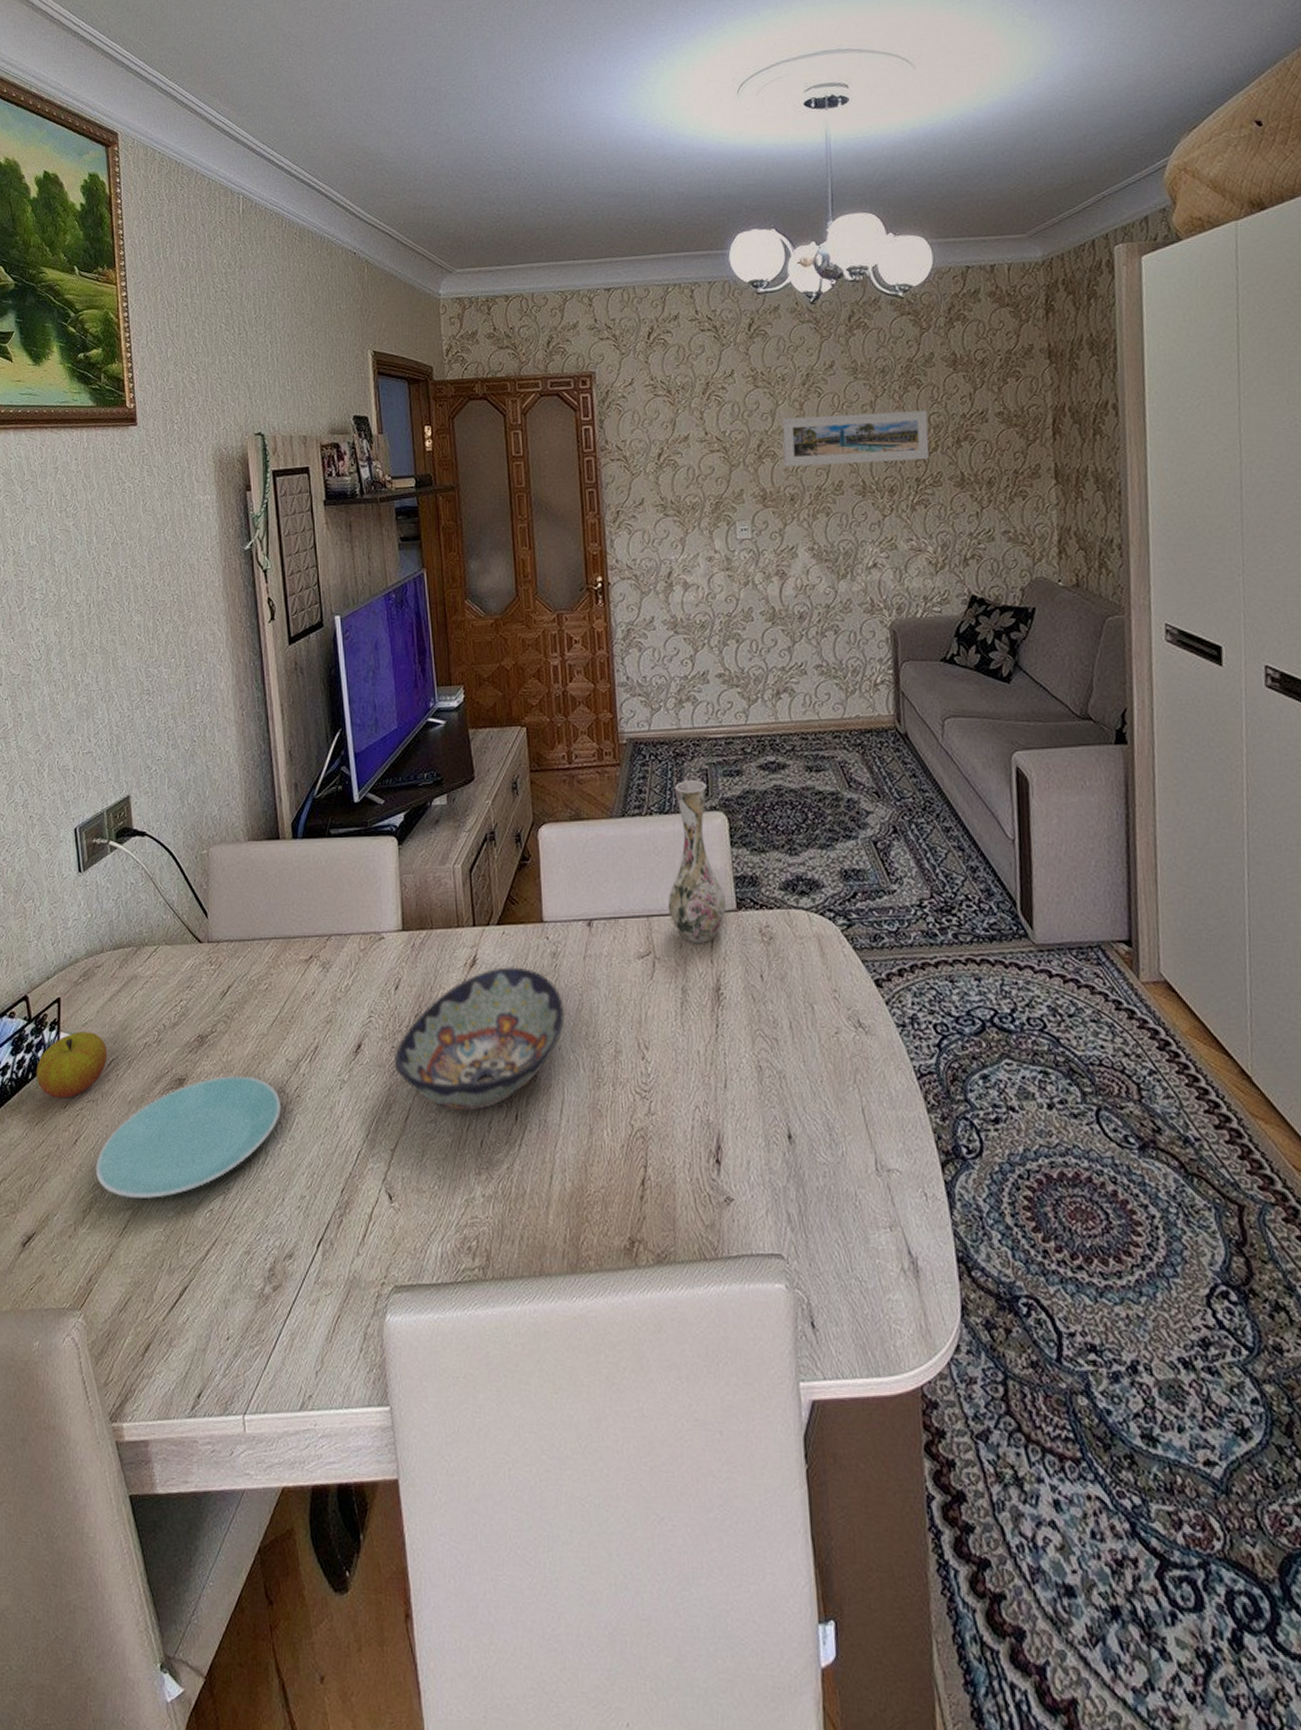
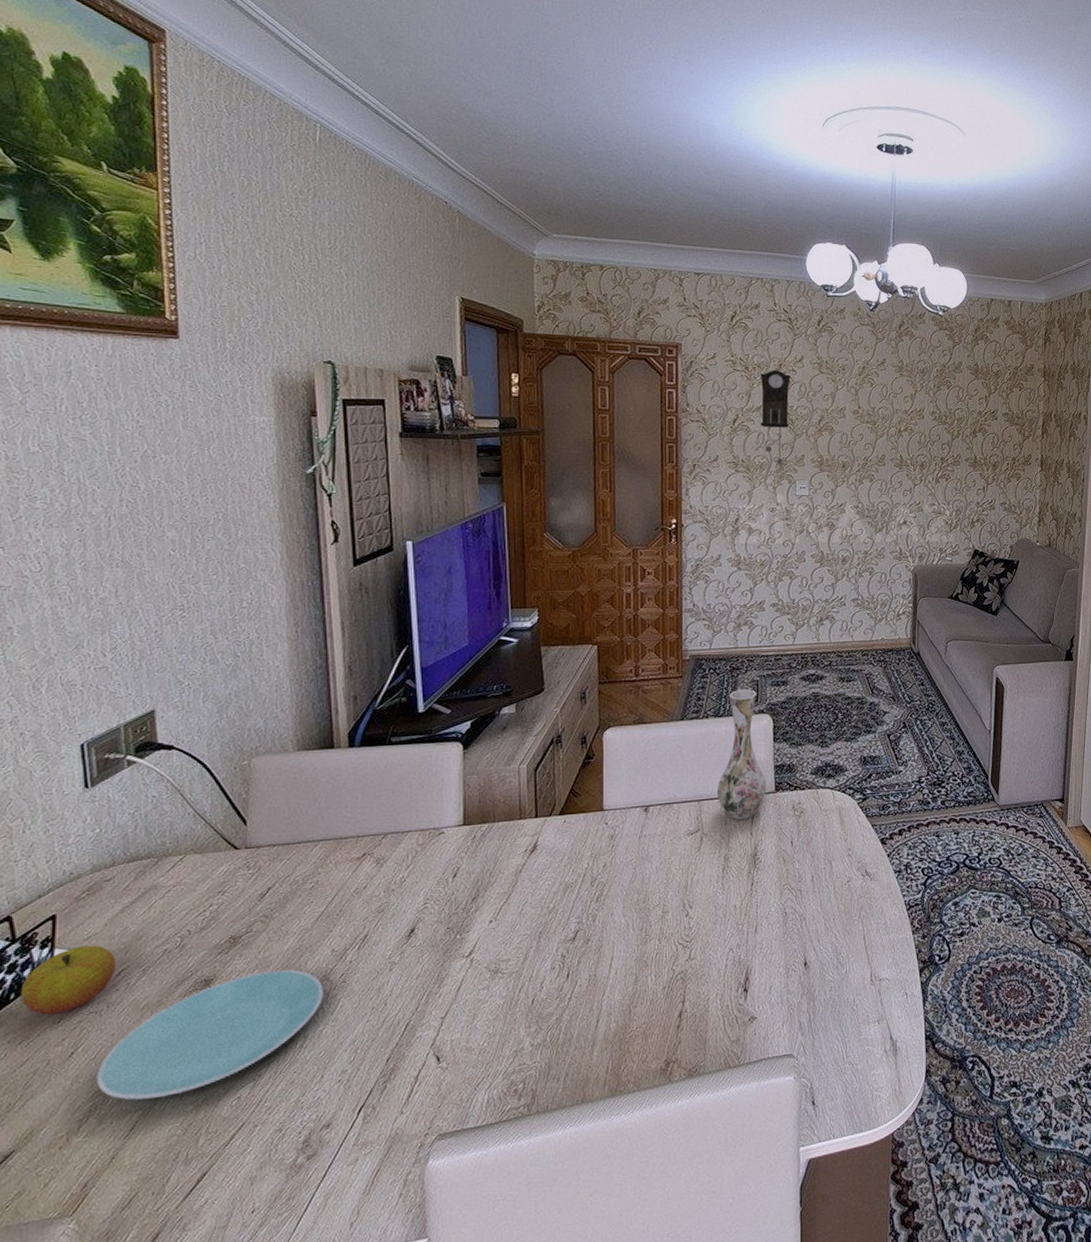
decorative bowl: present [394,967,565,1110] -> none [448,849,618,976]
pendulum clock: none [685,390,723,503] -> present [760,370,790,464]
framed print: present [782,410,930,468] -> none [839,401,954,444]

